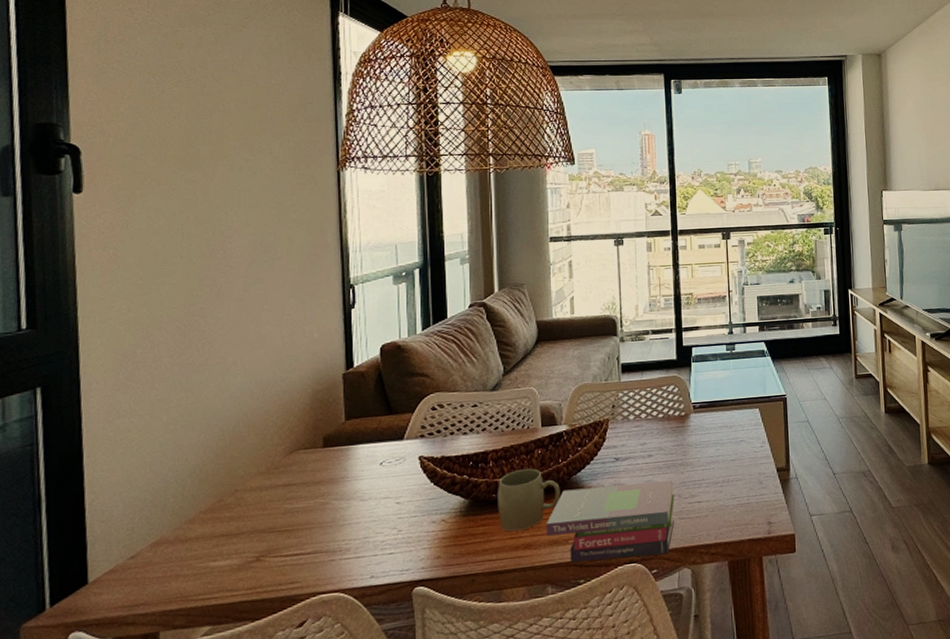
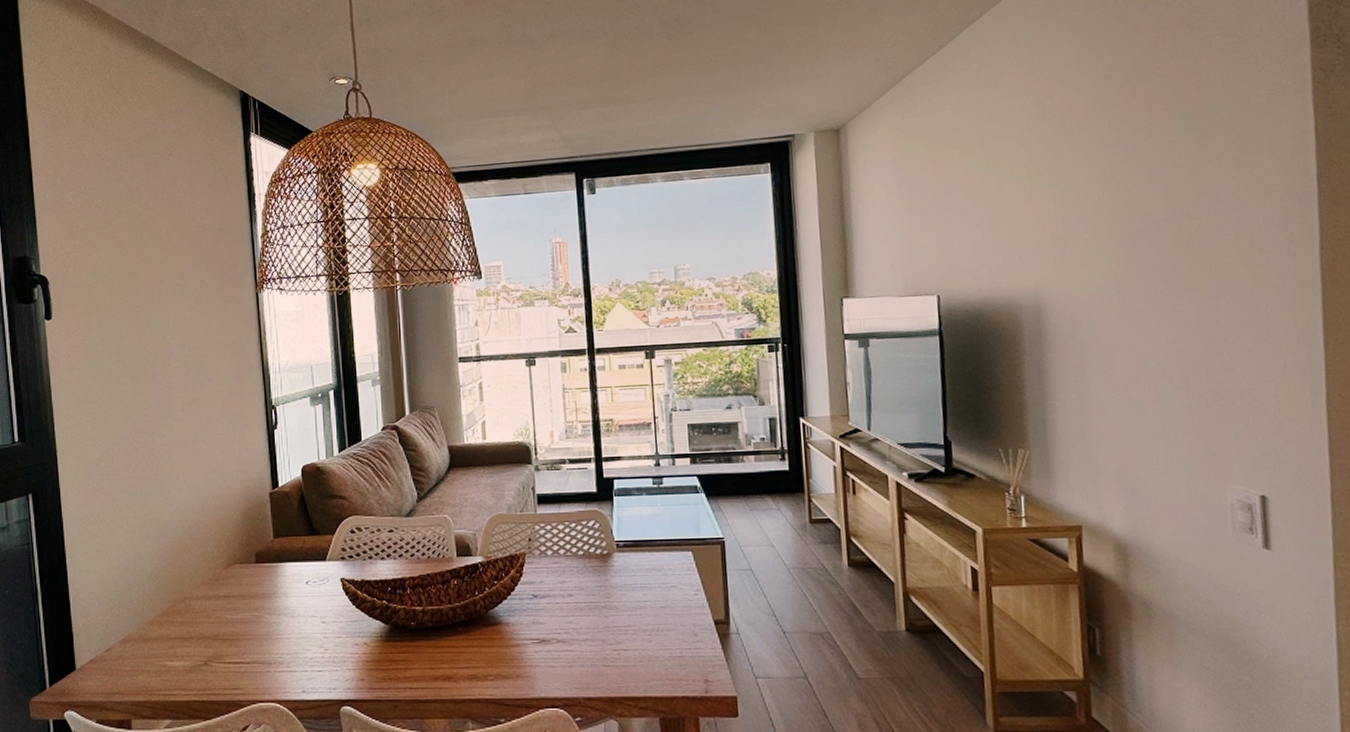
mug: present [498,468,560,532] -> none [416,599,478,662]
books: present [546,480,675,563] -> none [464,623,598,702]

